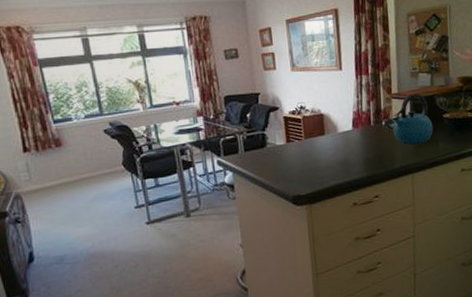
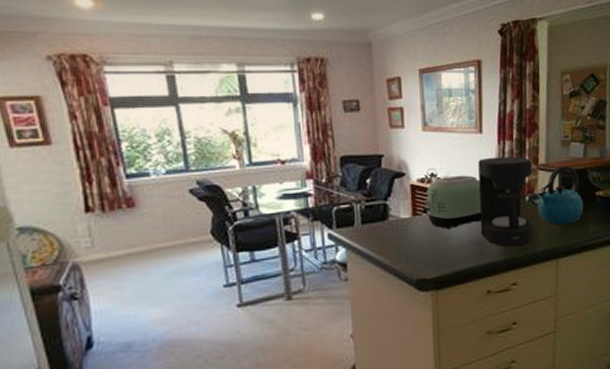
toaster: none [294,106,345,152] -> present [422,175,482,229]
coffee maker: none [340,88,391,165] -> present [478,156,534,247]

